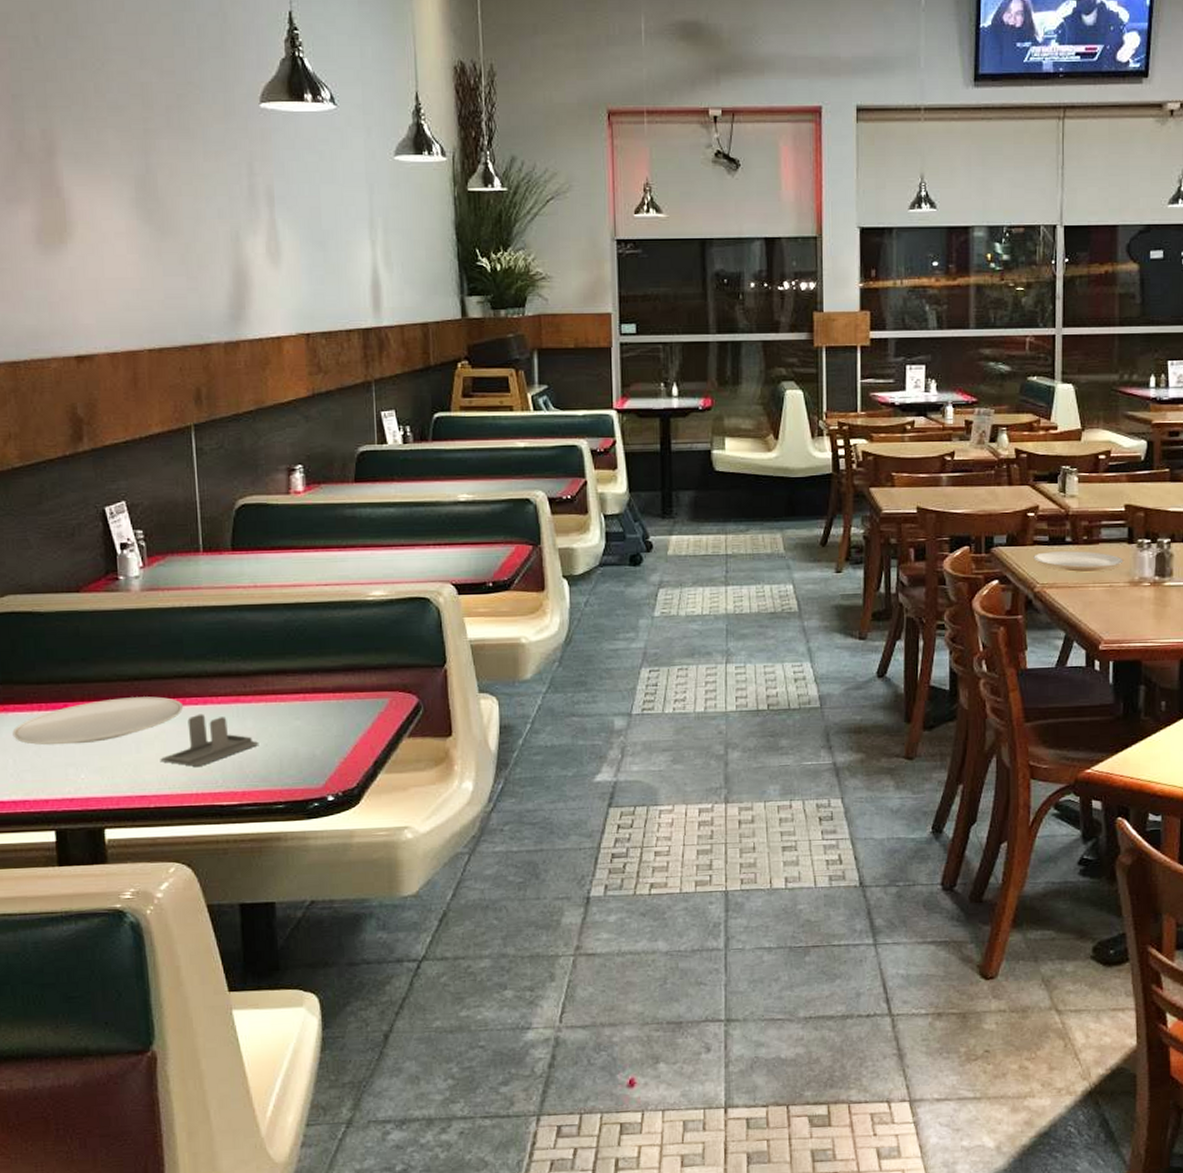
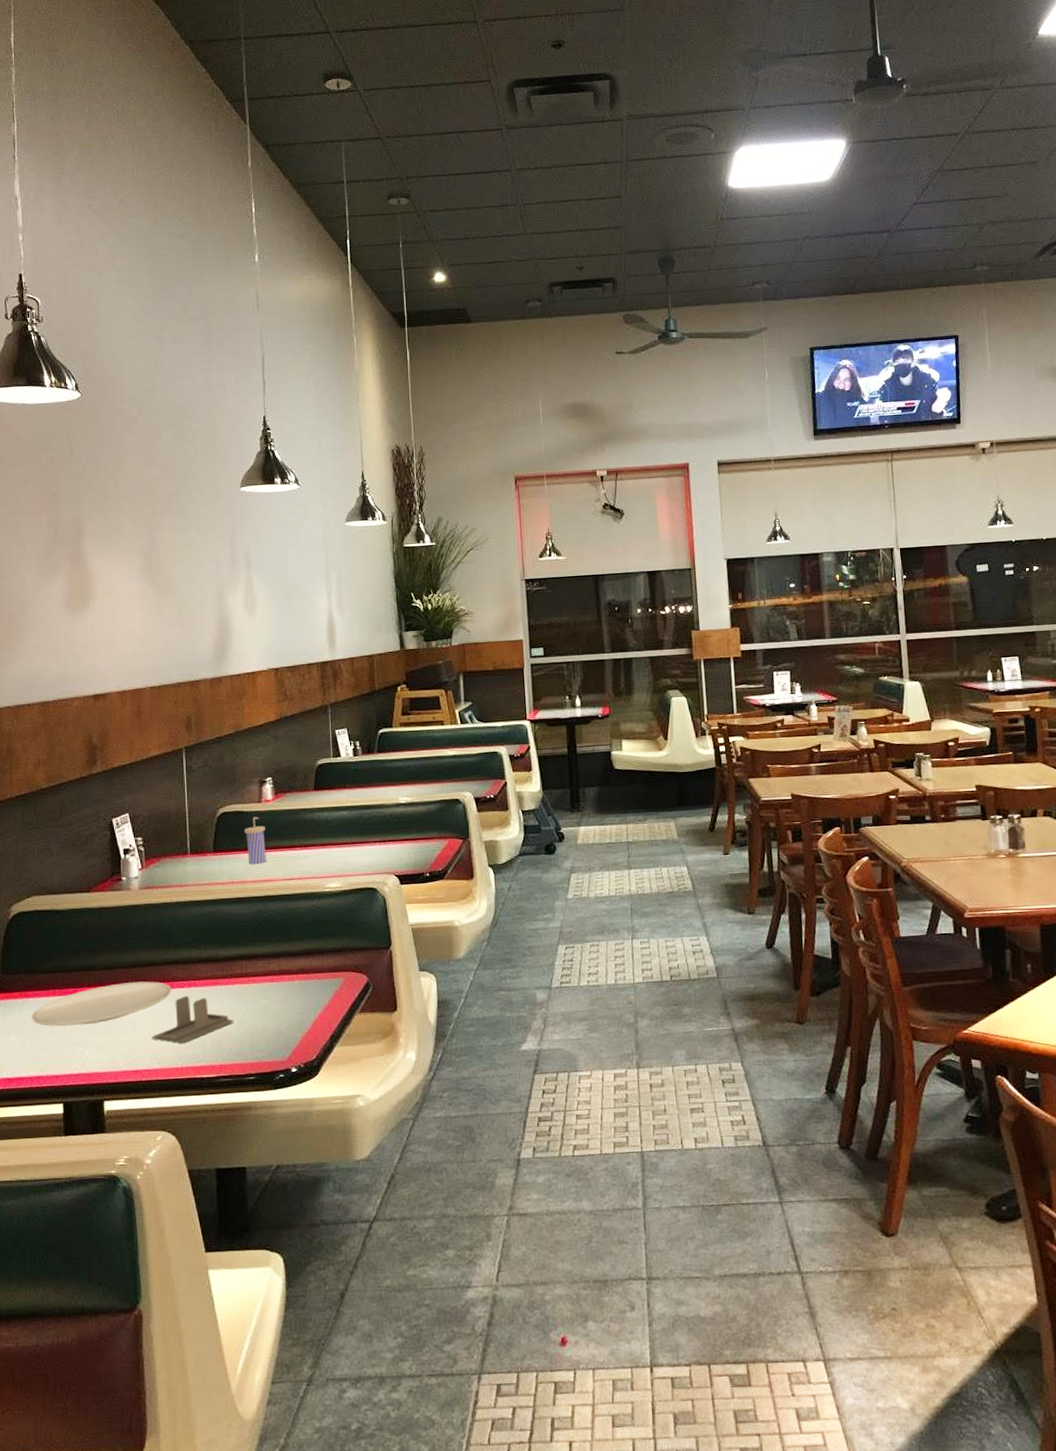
beverage cup: none [269,510,297,567] -> present [244,816,266,865]
plate: present [1033,551,1123,573] -> none [898,828,979,847]

